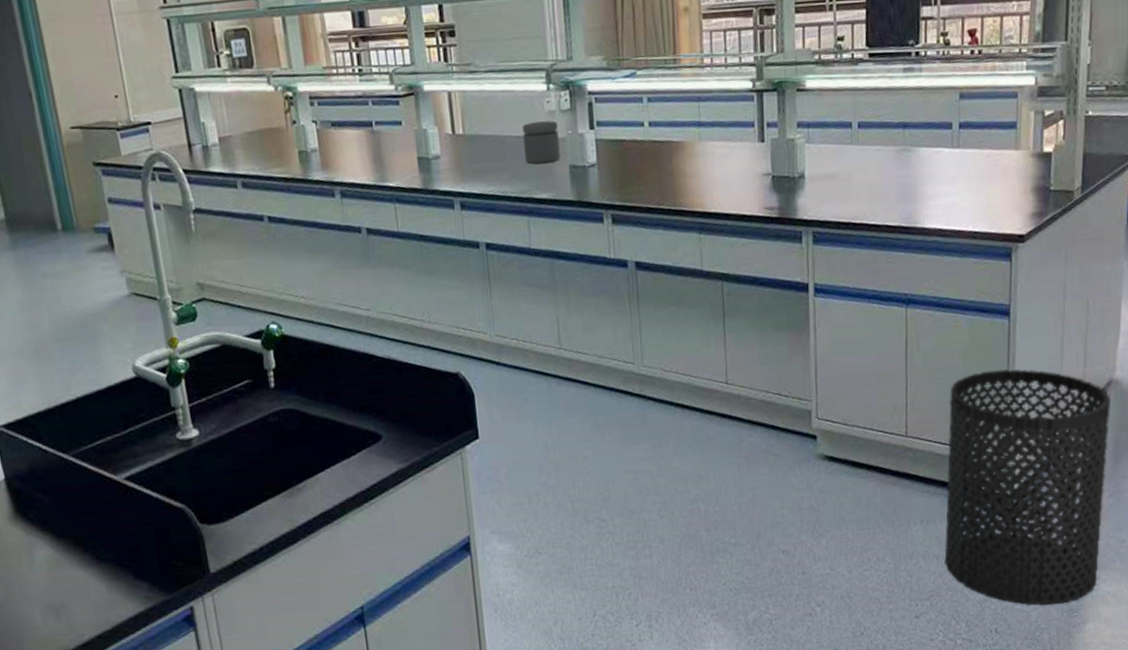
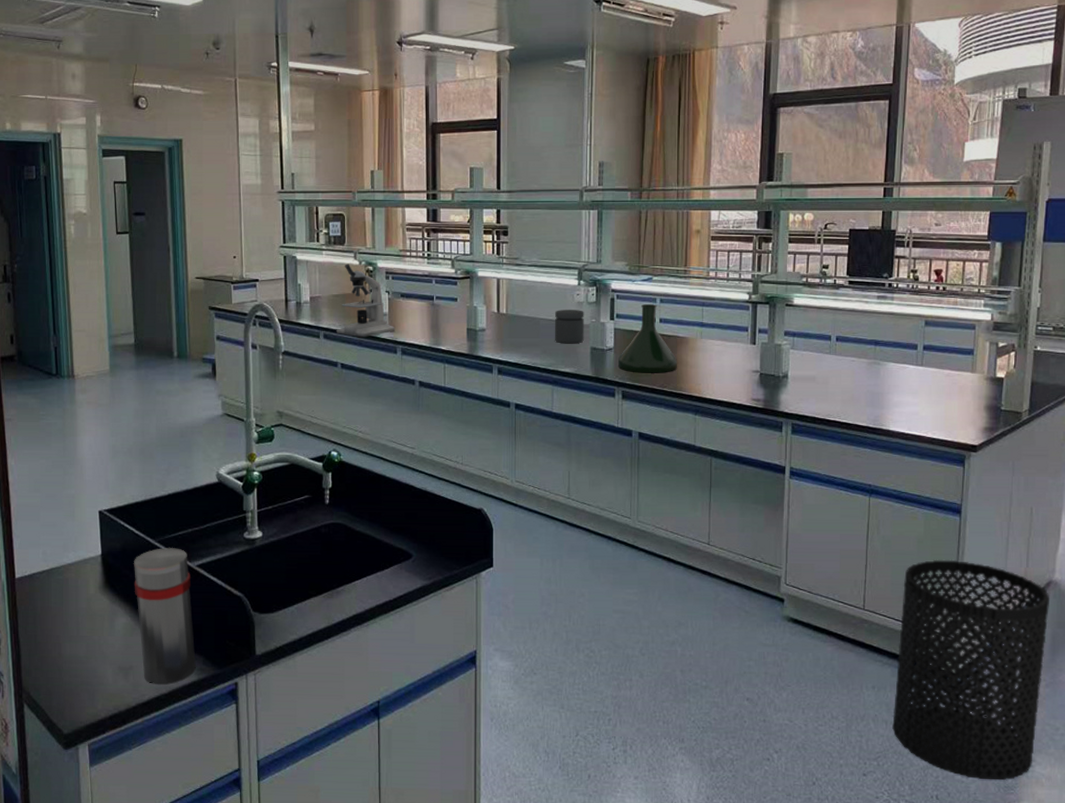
container: none [46,460,141,622] -> present [134,548,196,686]
microscope: none [256,91,330,182] -> present [336,264,396,337]
flask: none [604,105,674,191] -> present [618,304,677,373]

